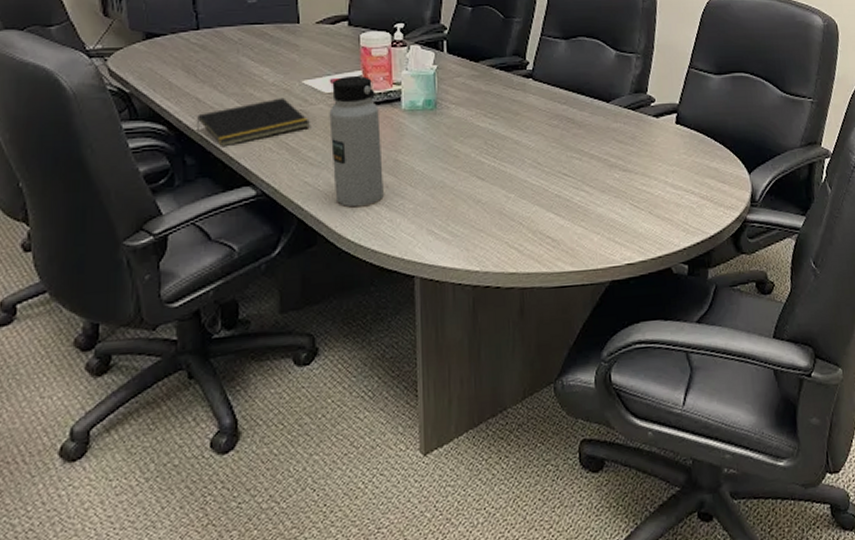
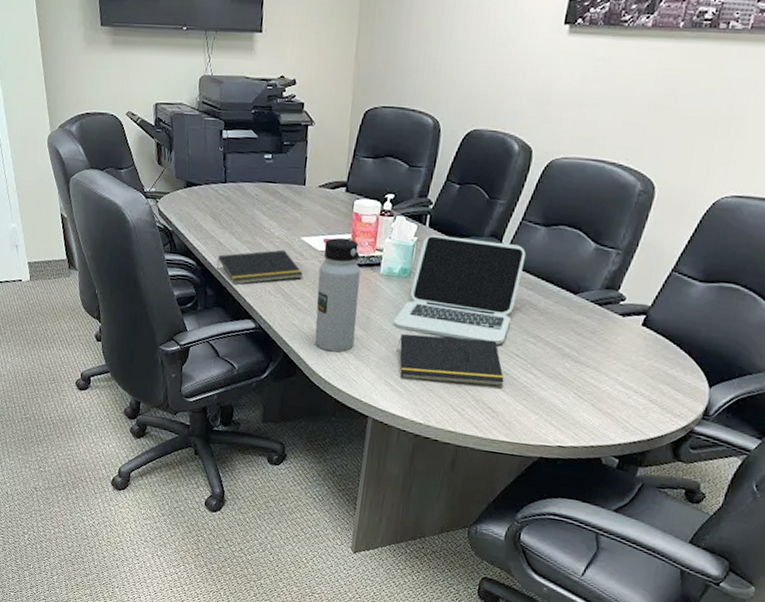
laptop: none [425,60,553,168] -> present [393,234,526,345]
notepad: none [434,162,558,224] -> present [396,333,505,387]

